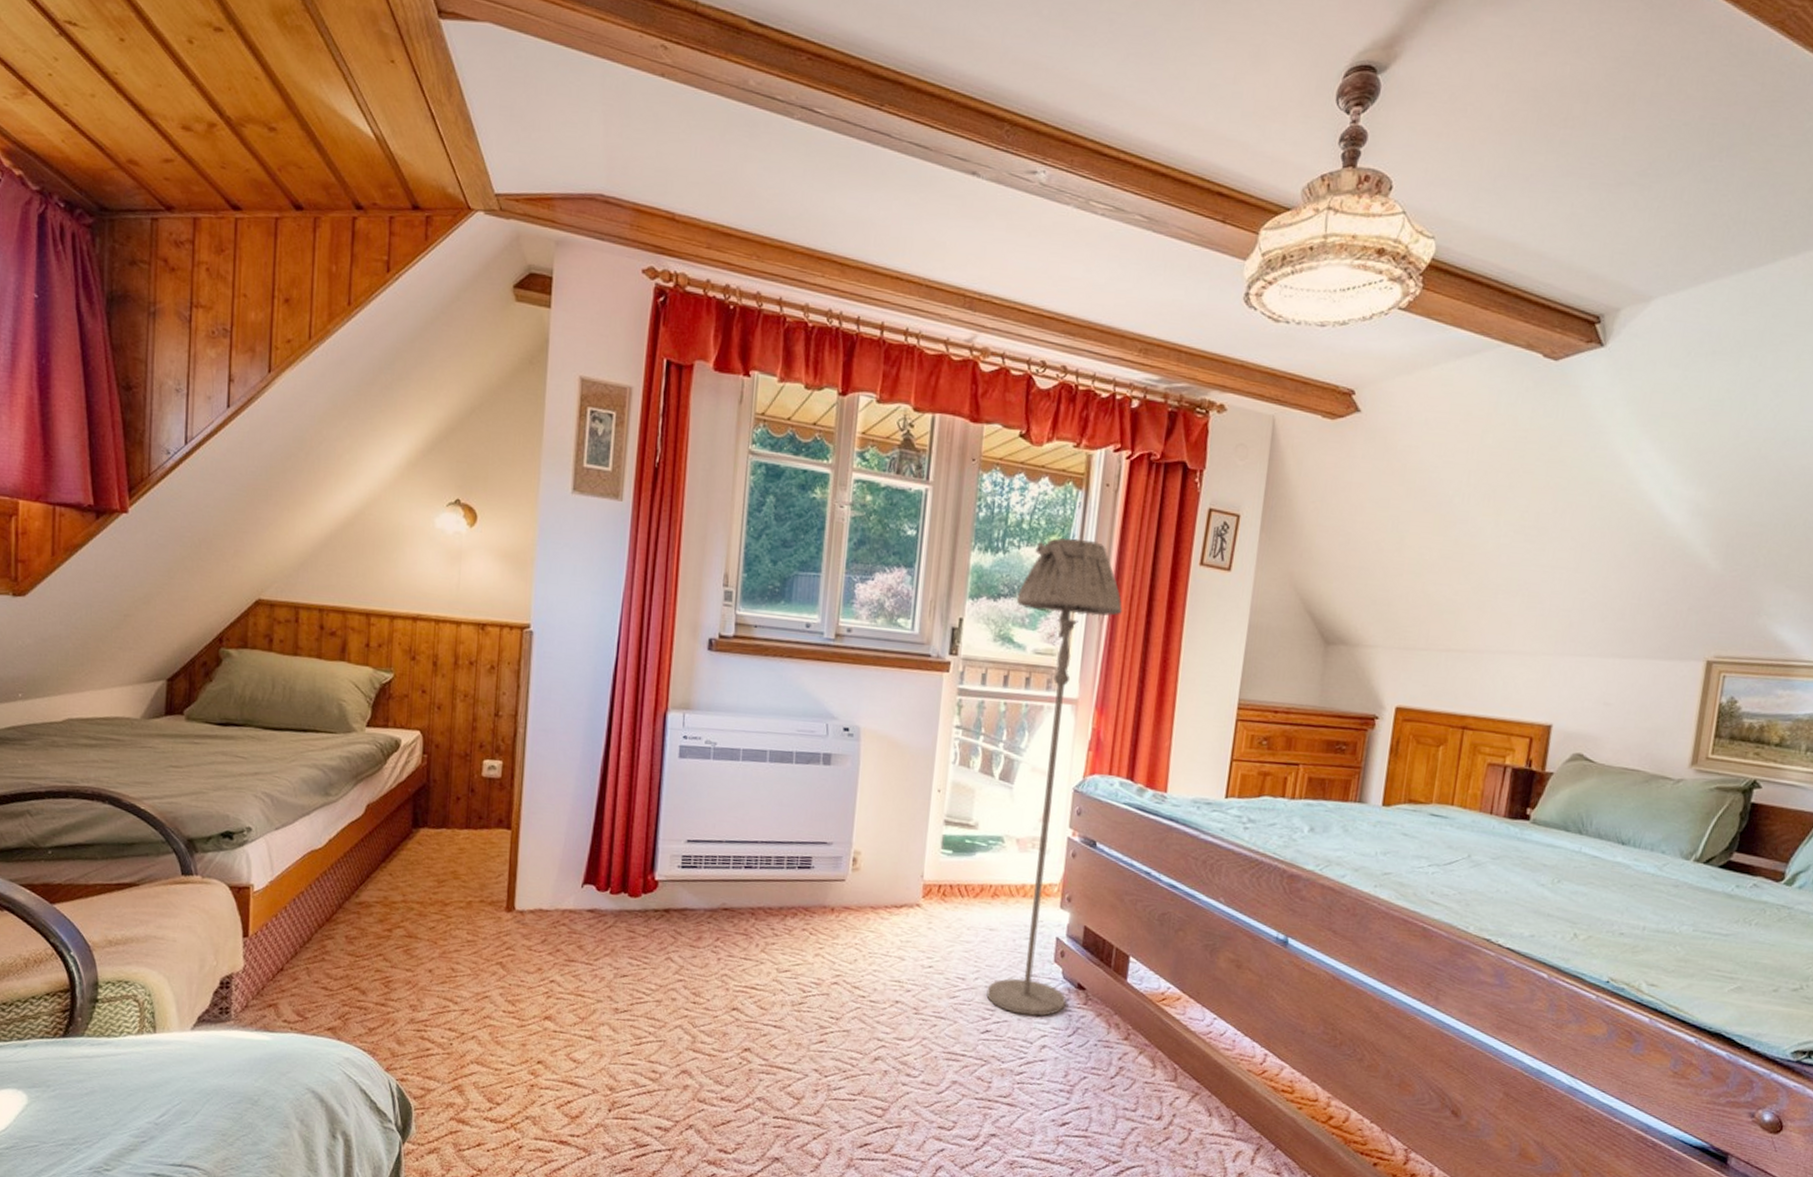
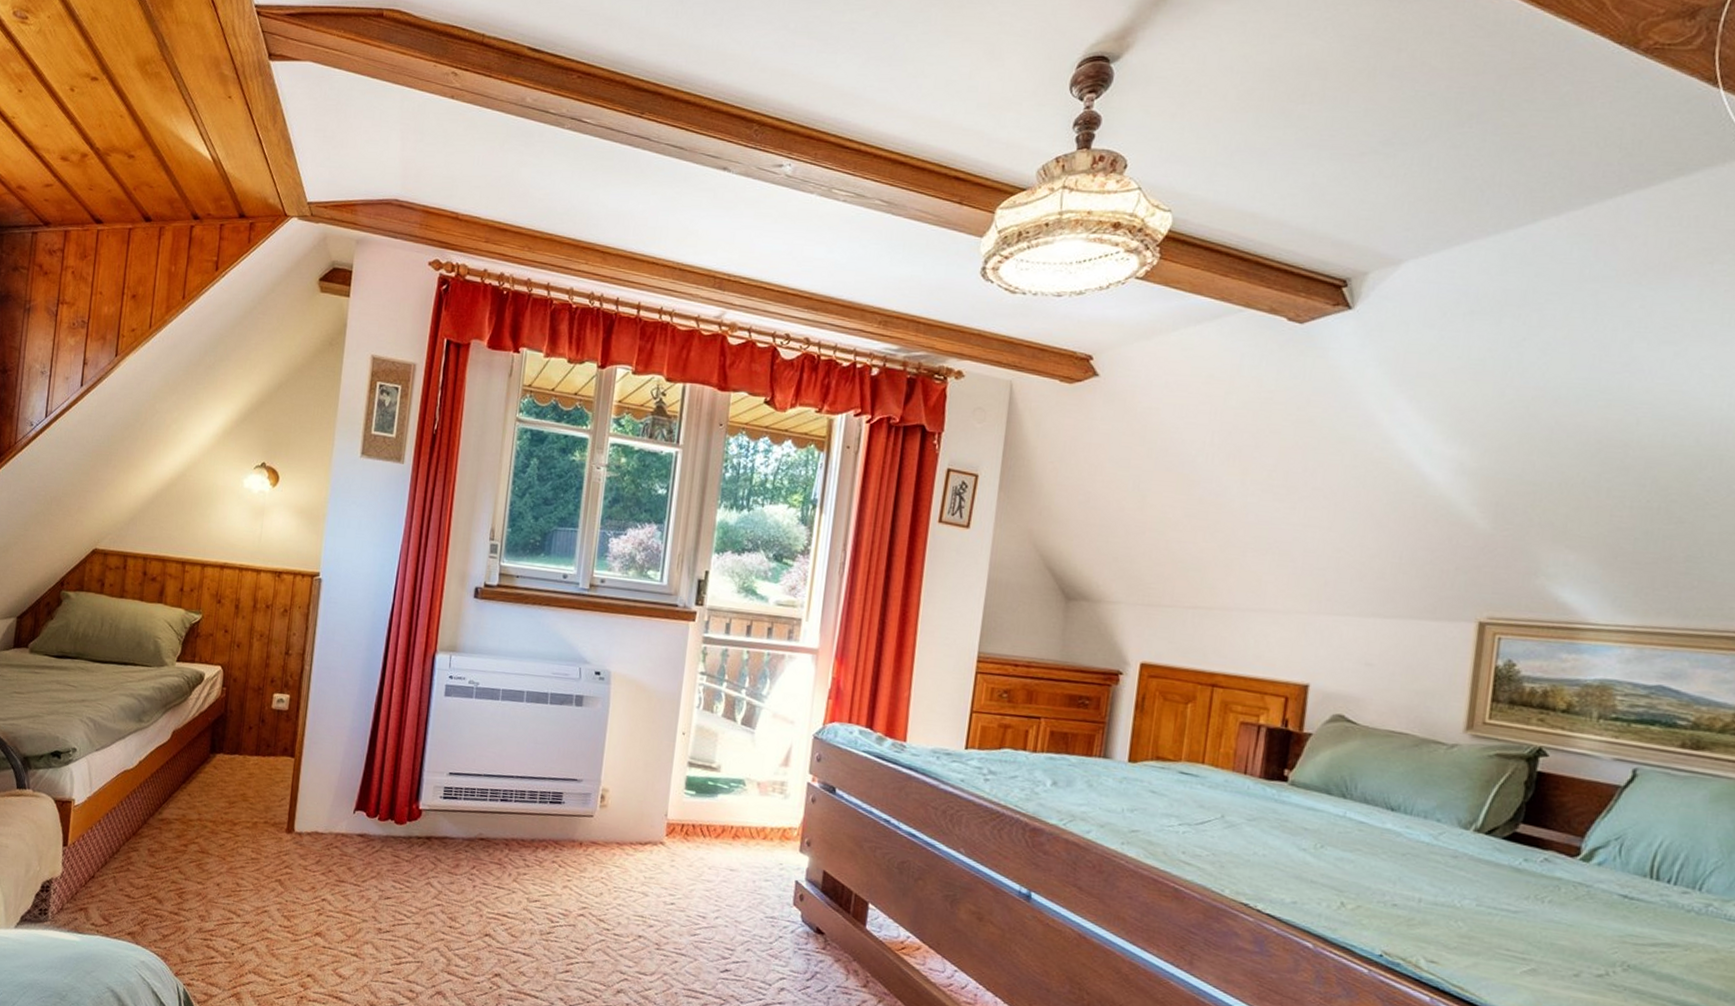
floor lamp: present [986,538,1123,1016] -> none [726,496,863,959]

